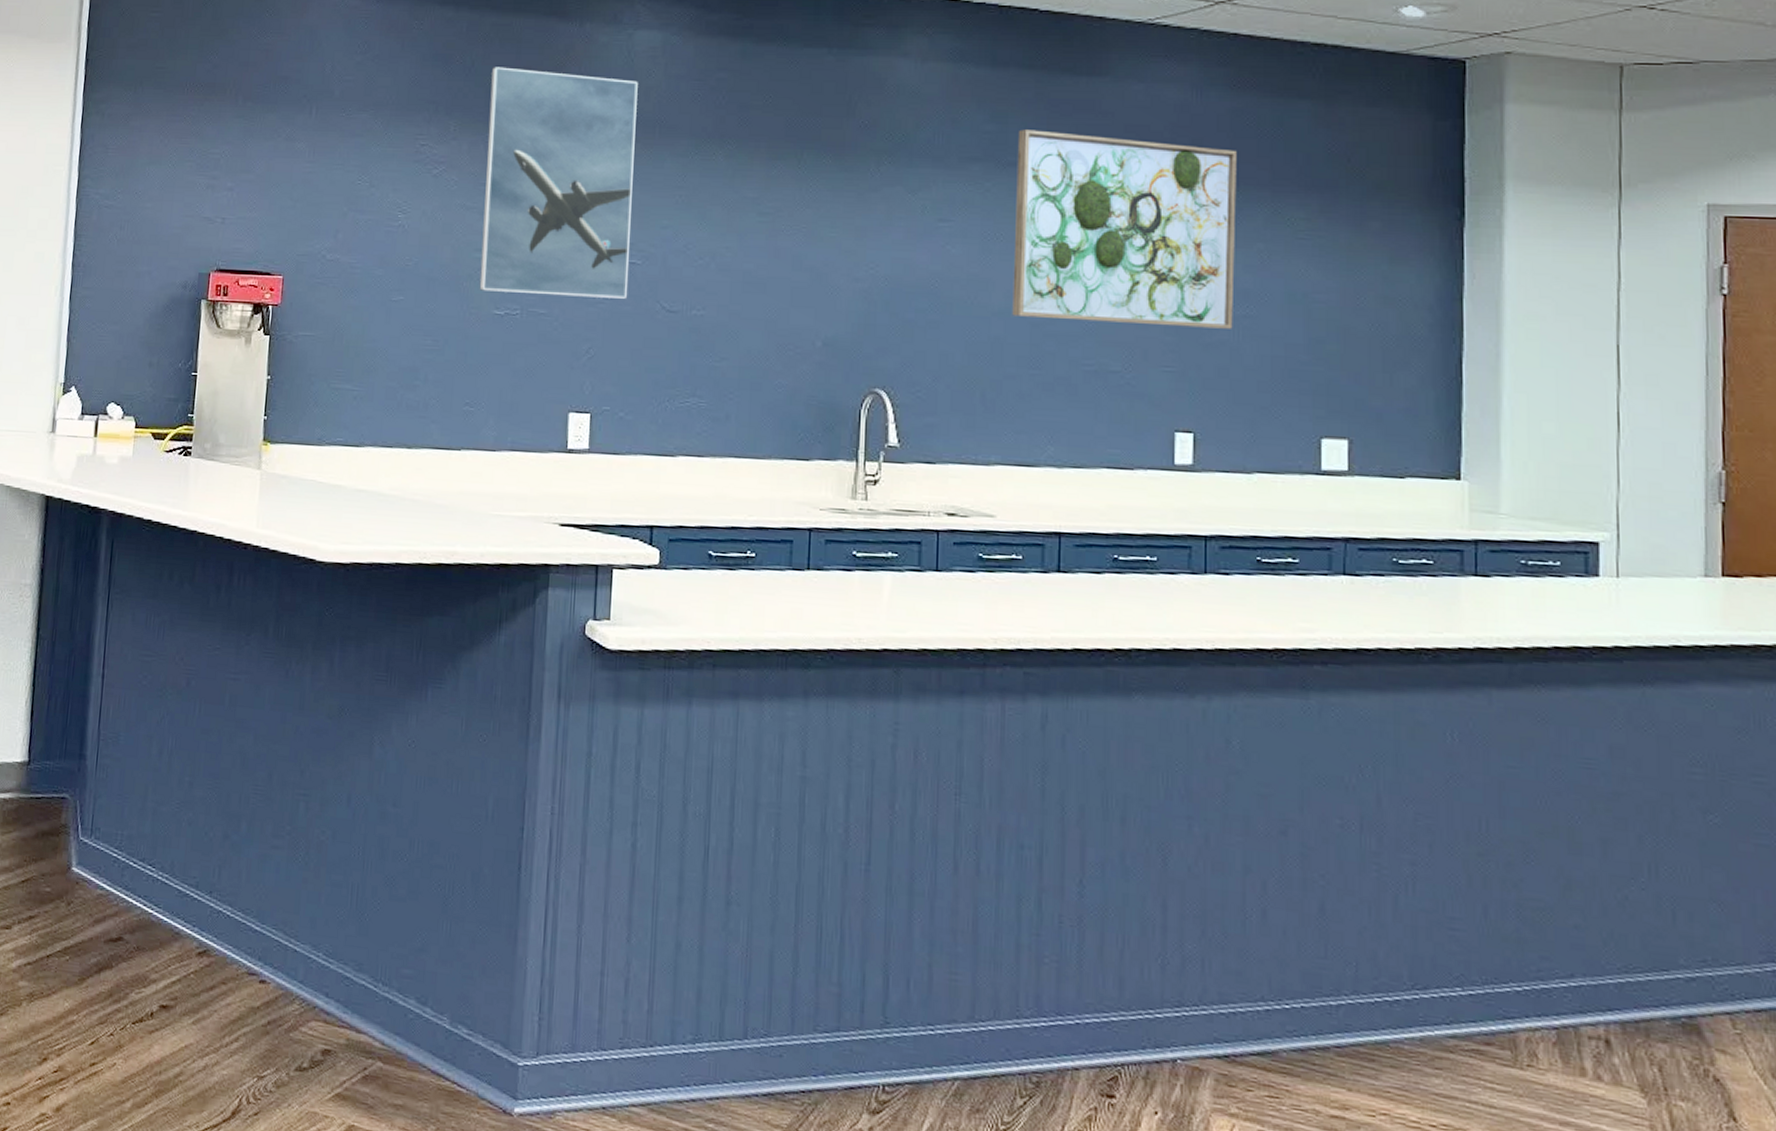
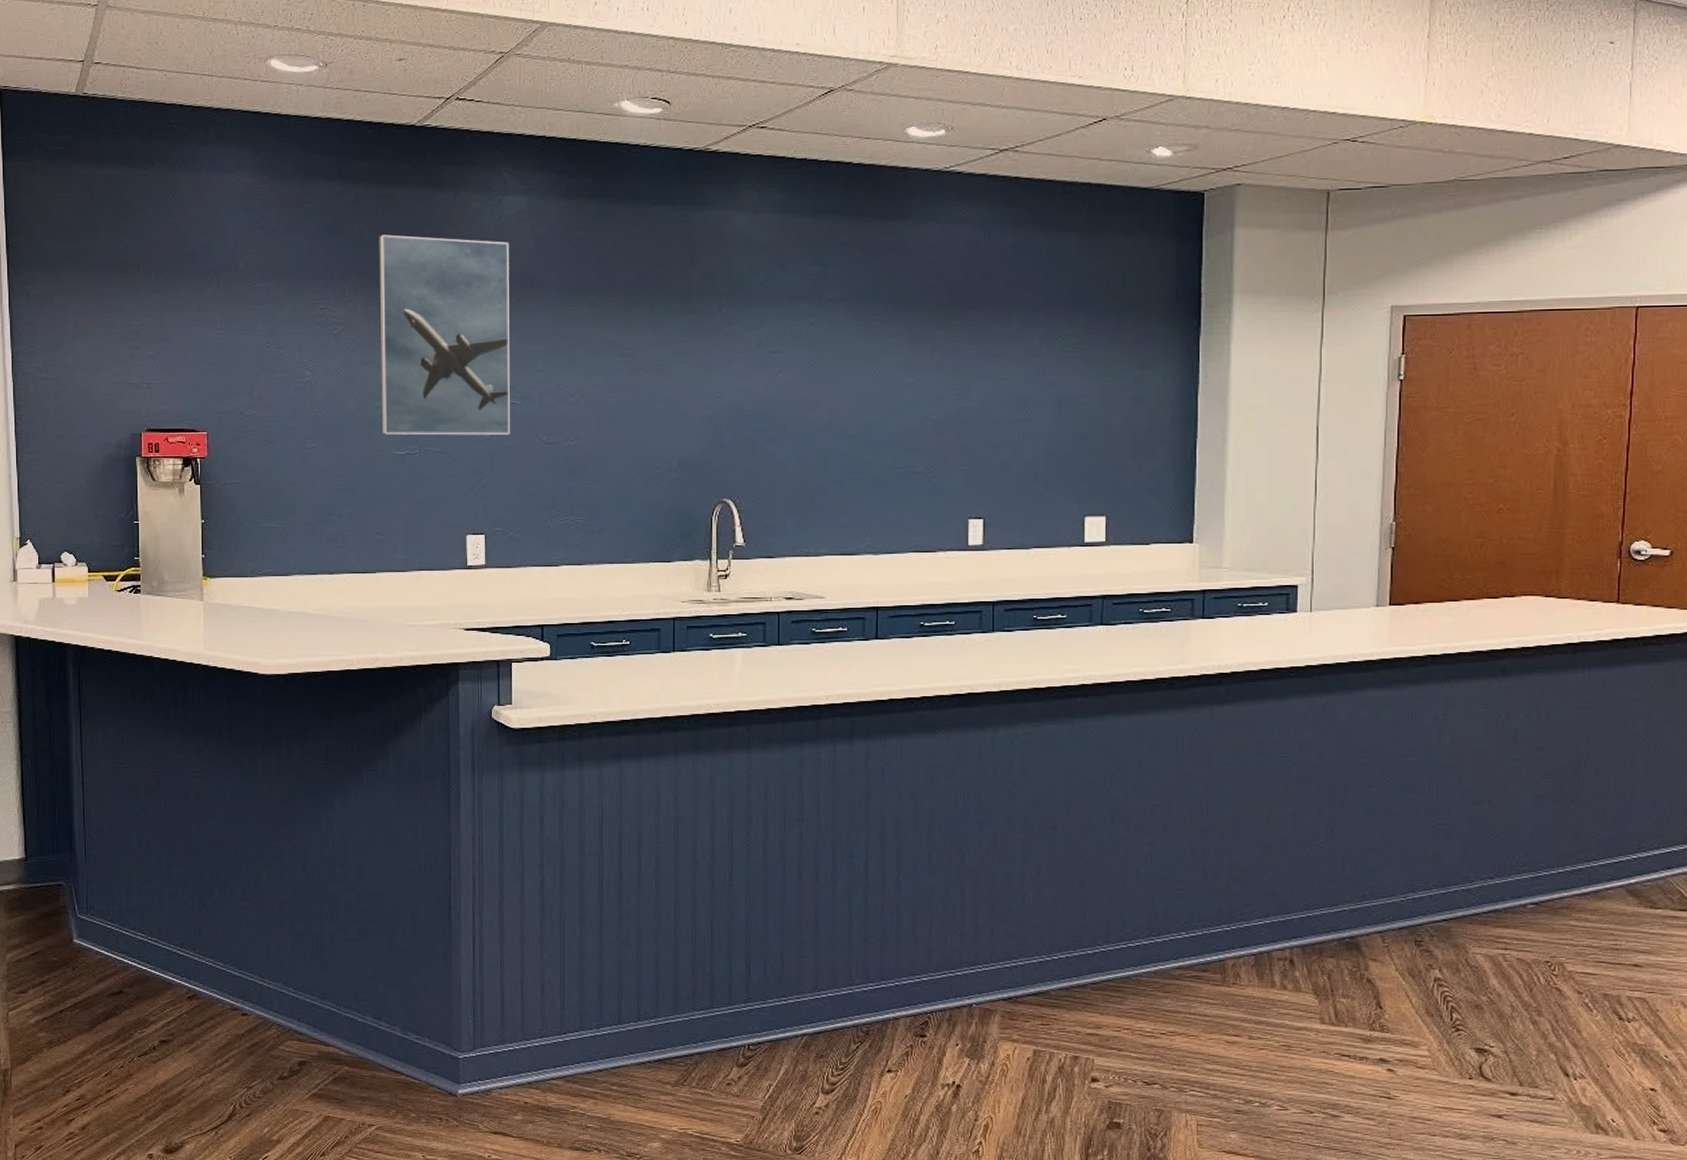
wall art: present [1012,129,1237,329] -> none [835,269,1018,432]

